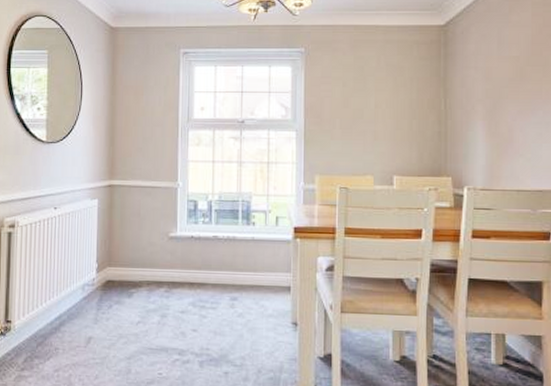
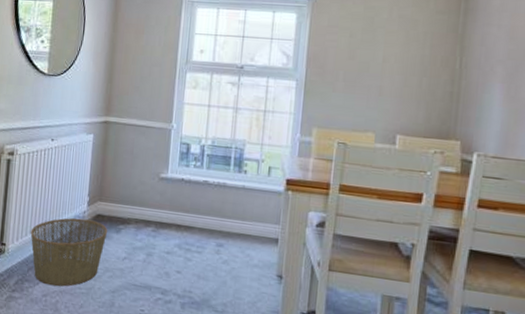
basket: none [37,286,119,360] -> present [30,218,108,287]

